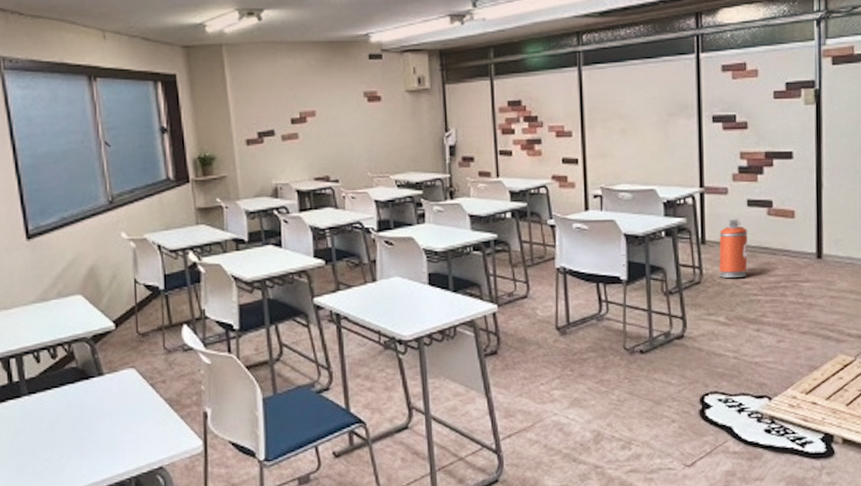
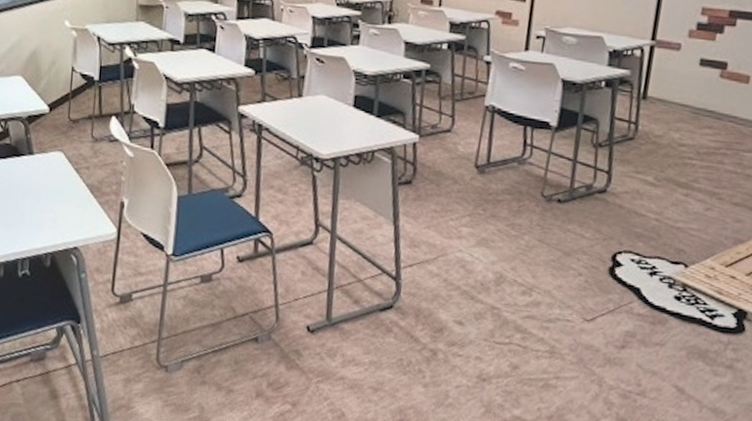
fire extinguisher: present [718,219,748,278] -> none [654,76,695,139]

